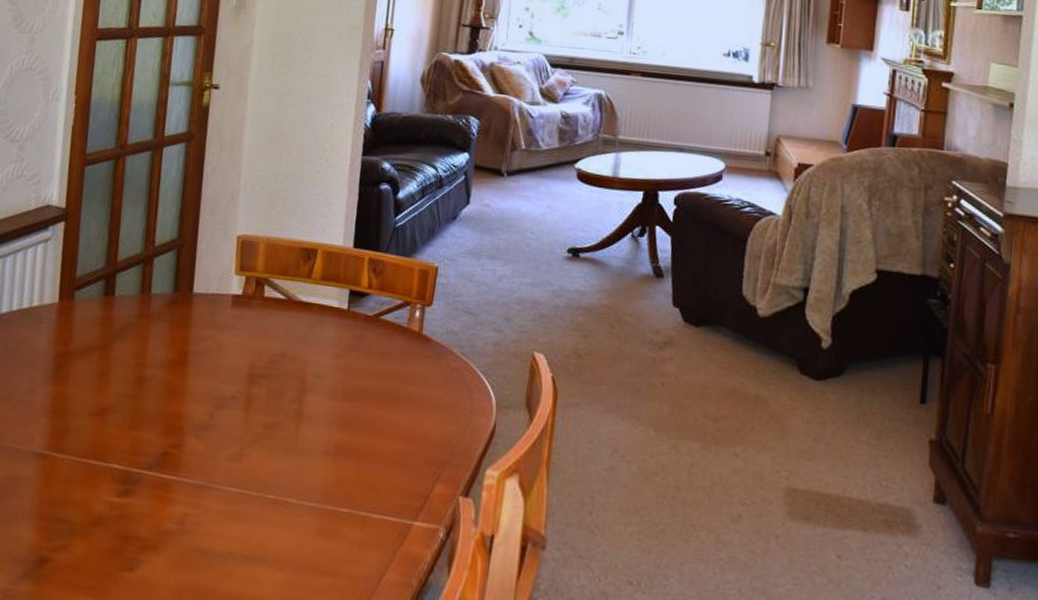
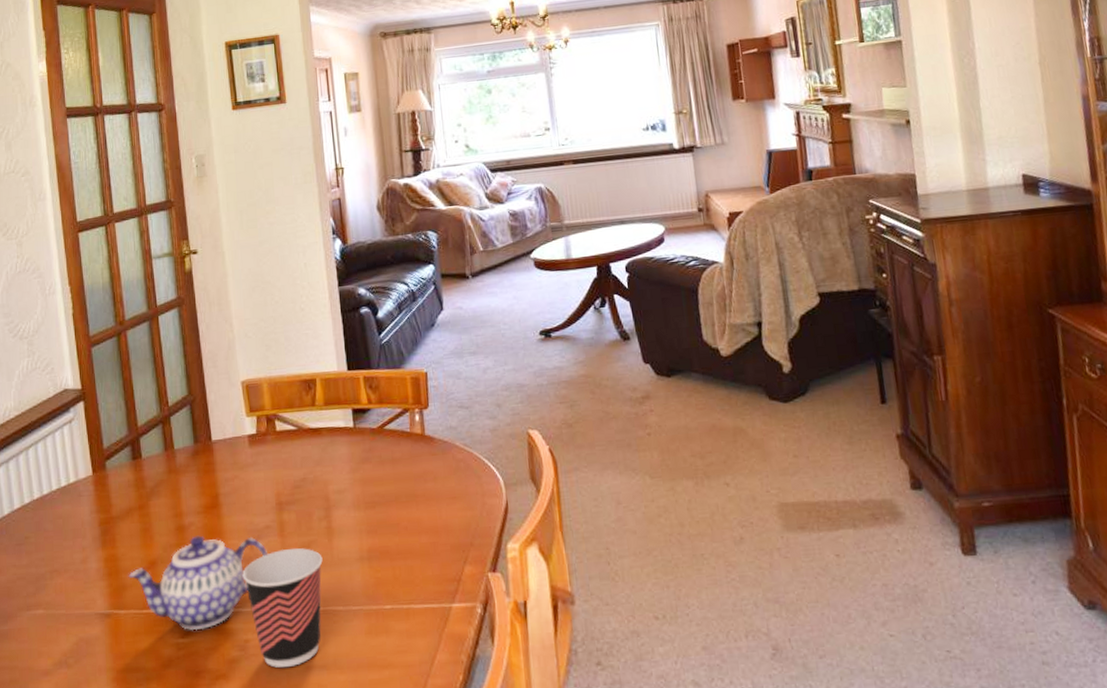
teapot: none [74,390,228,493] -> present [128,535,267,631]
cup: none [195,425,286,553] -> present [242,548,323,668]

